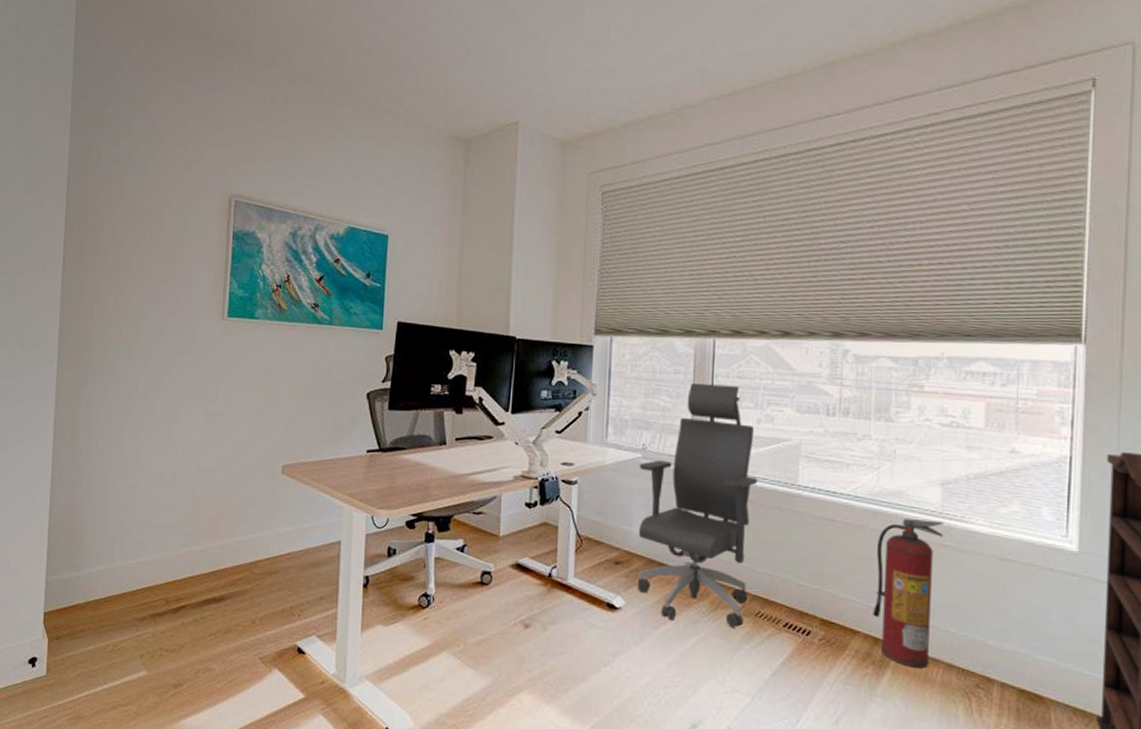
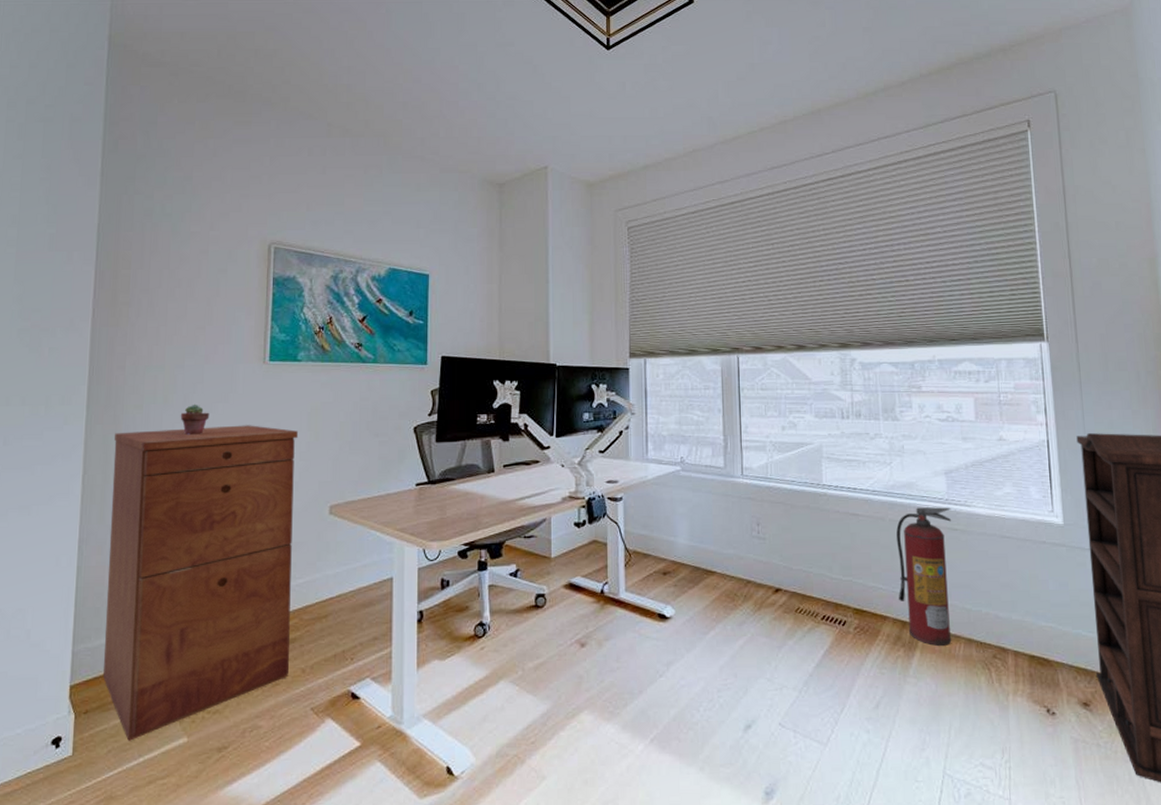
filing cabinet: none [73,379,254,668] -> present [103,425,299,741]
potted succulent: none [143,355,170,386] -> present [180,404,210,435]
office chair: present [637,383,758,628] -> none [680,397,788,625]

